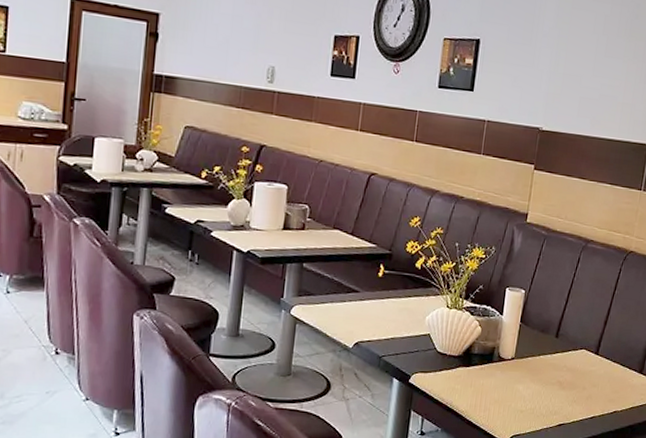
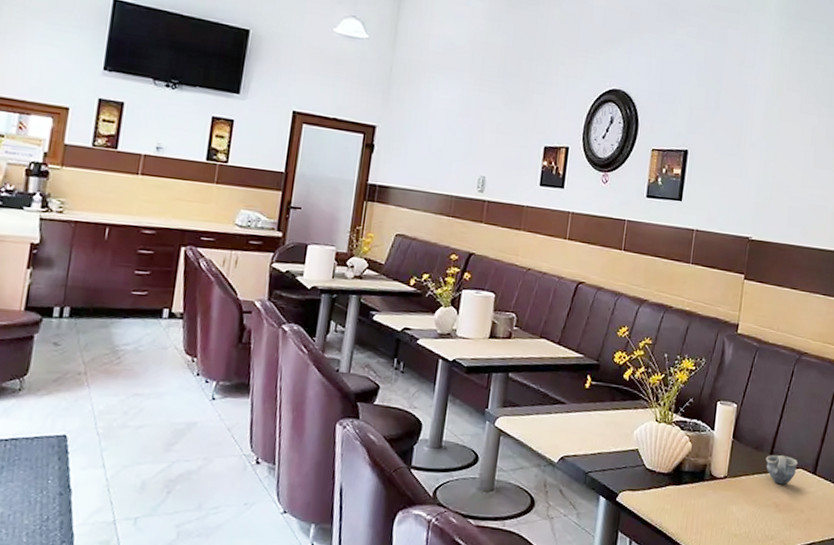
cup: none [551,337,582,365] -> present [765,455,798,485]

